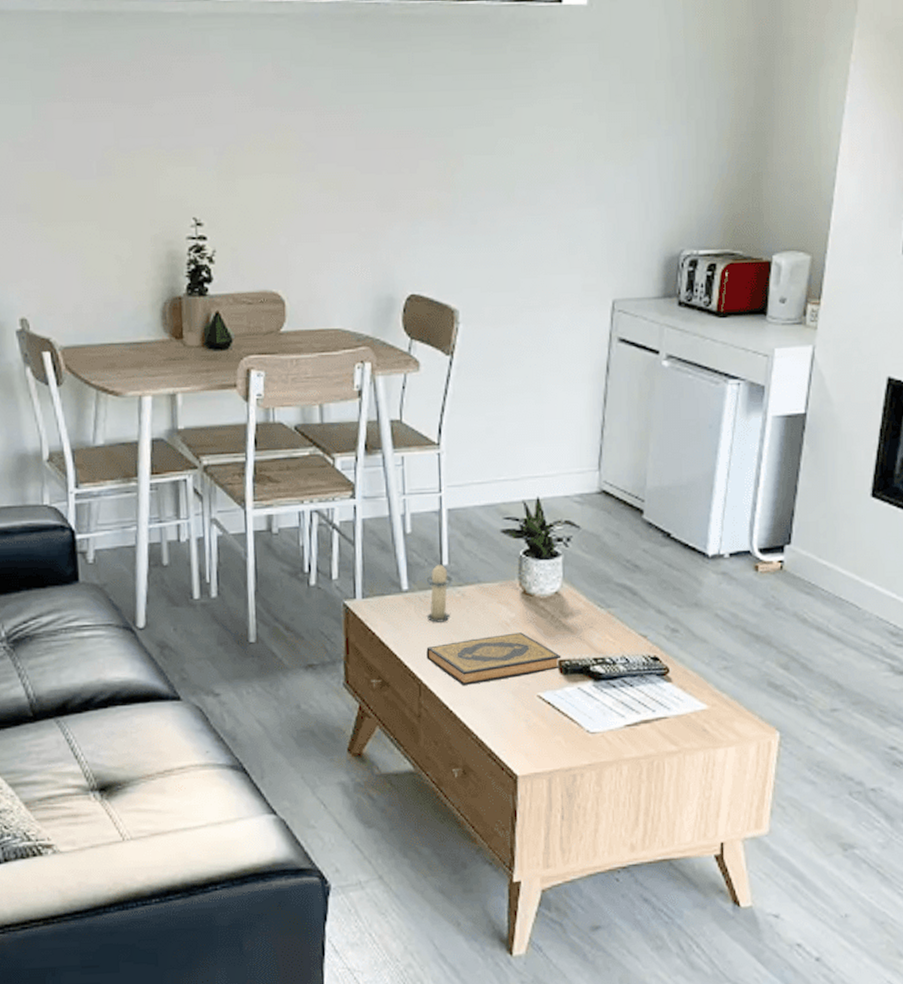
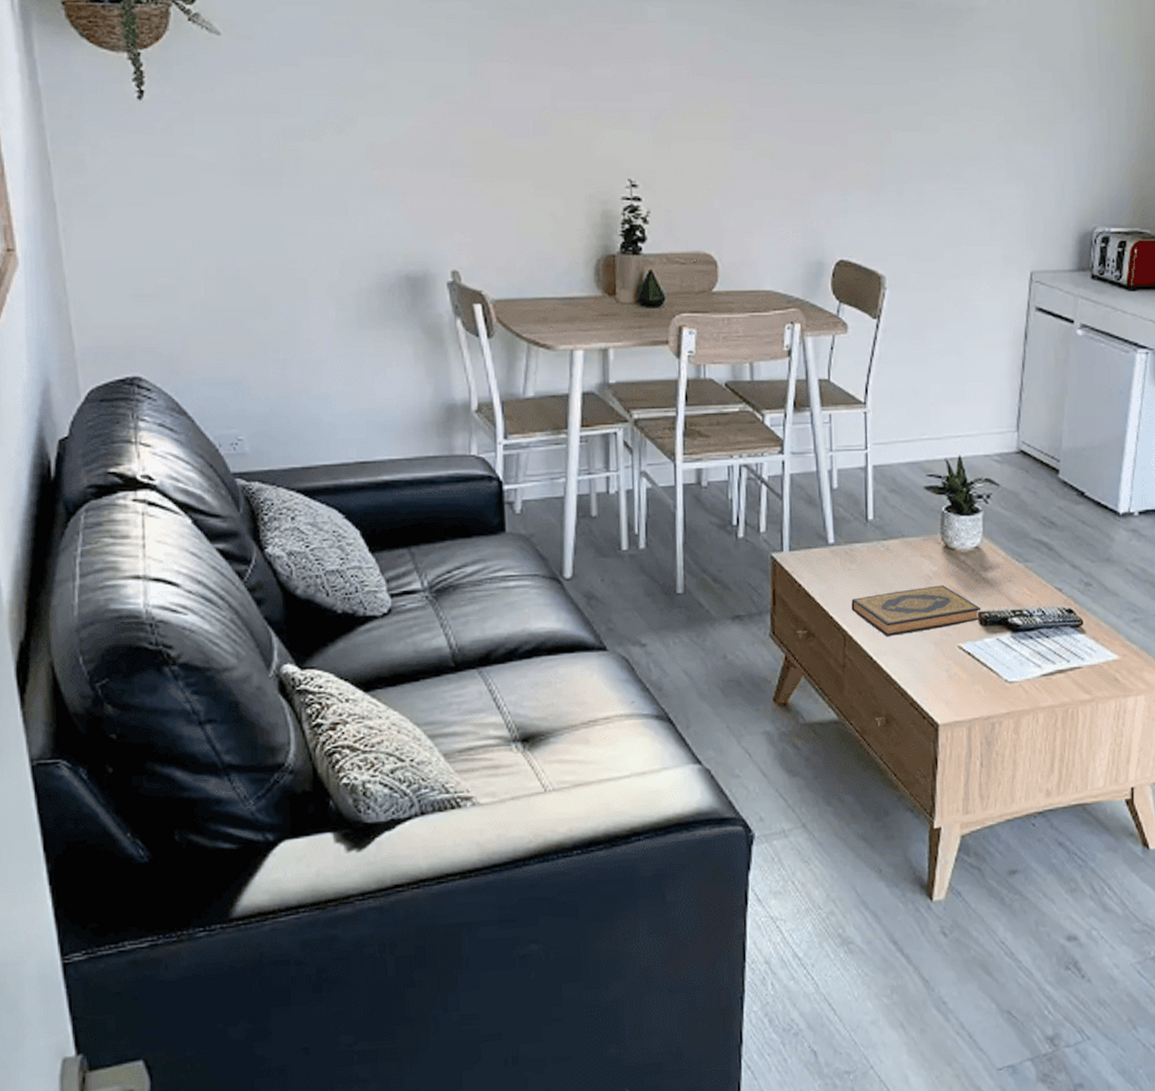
candle: present [426,561,452,623] -> none [851,515,877,575]

